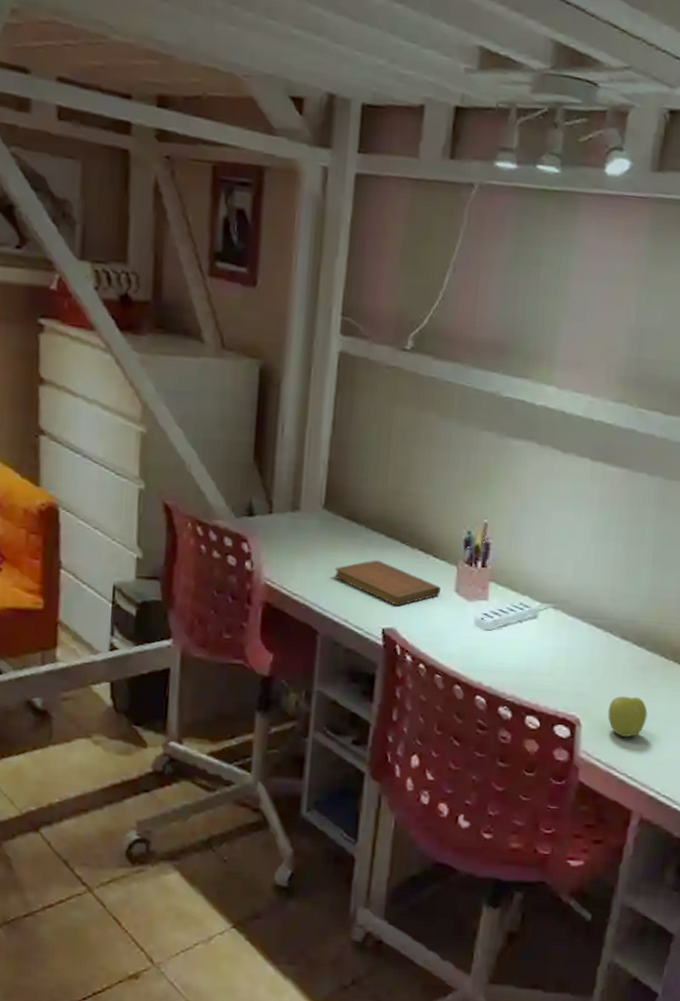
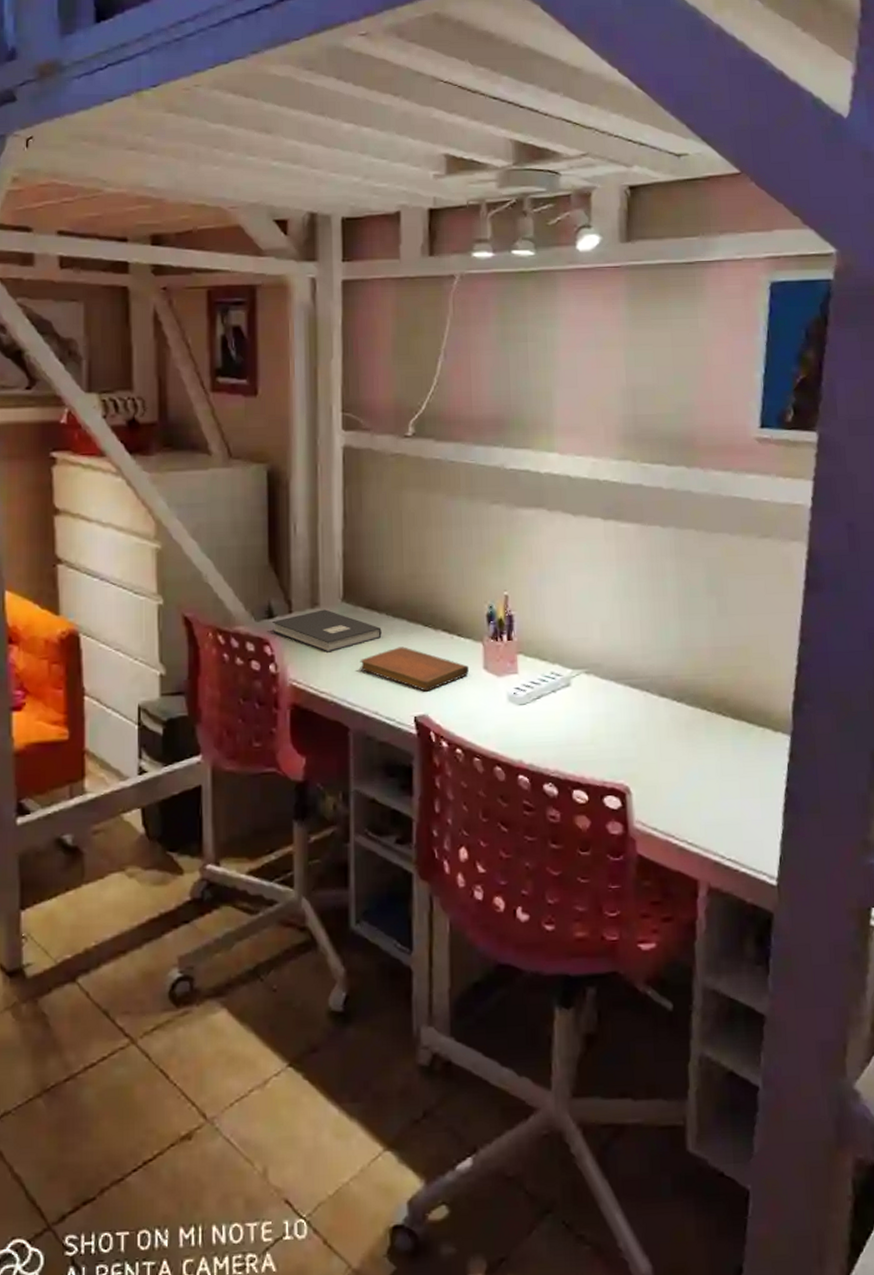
book: none [251,514,359,557] -> present [272,609,382,652]
apple: present [608,696,648,738] -> none [657,755,699,801]

